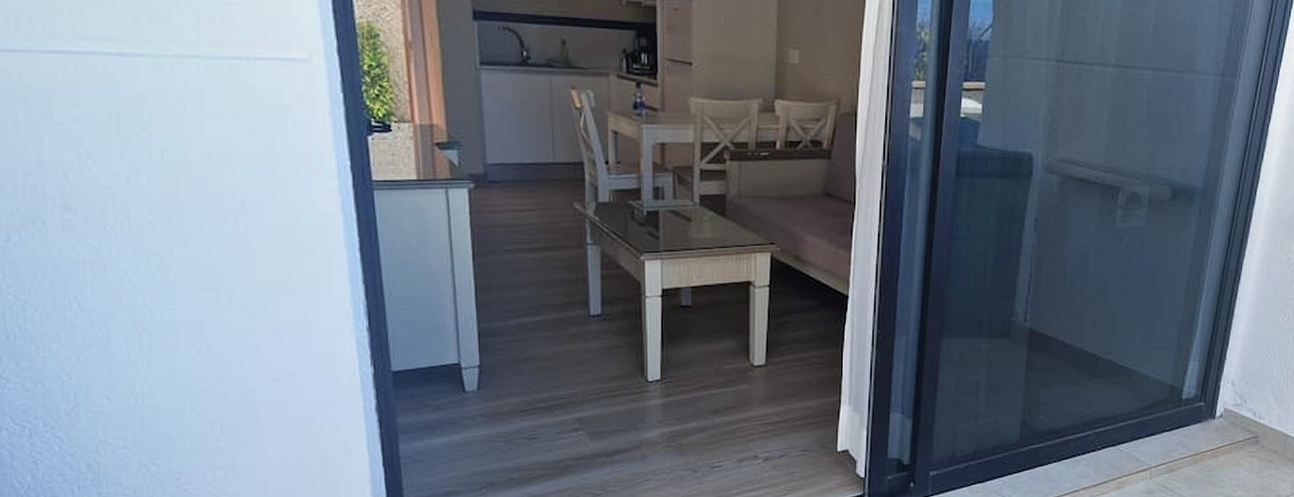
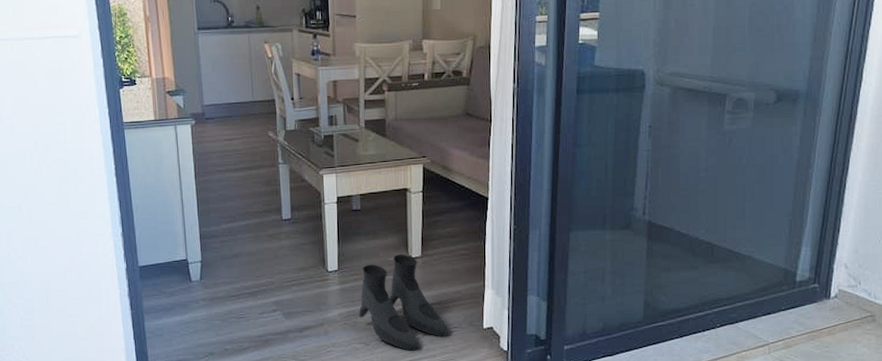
boots: none [685,362,795,479] -> present [358,254,448,351]

